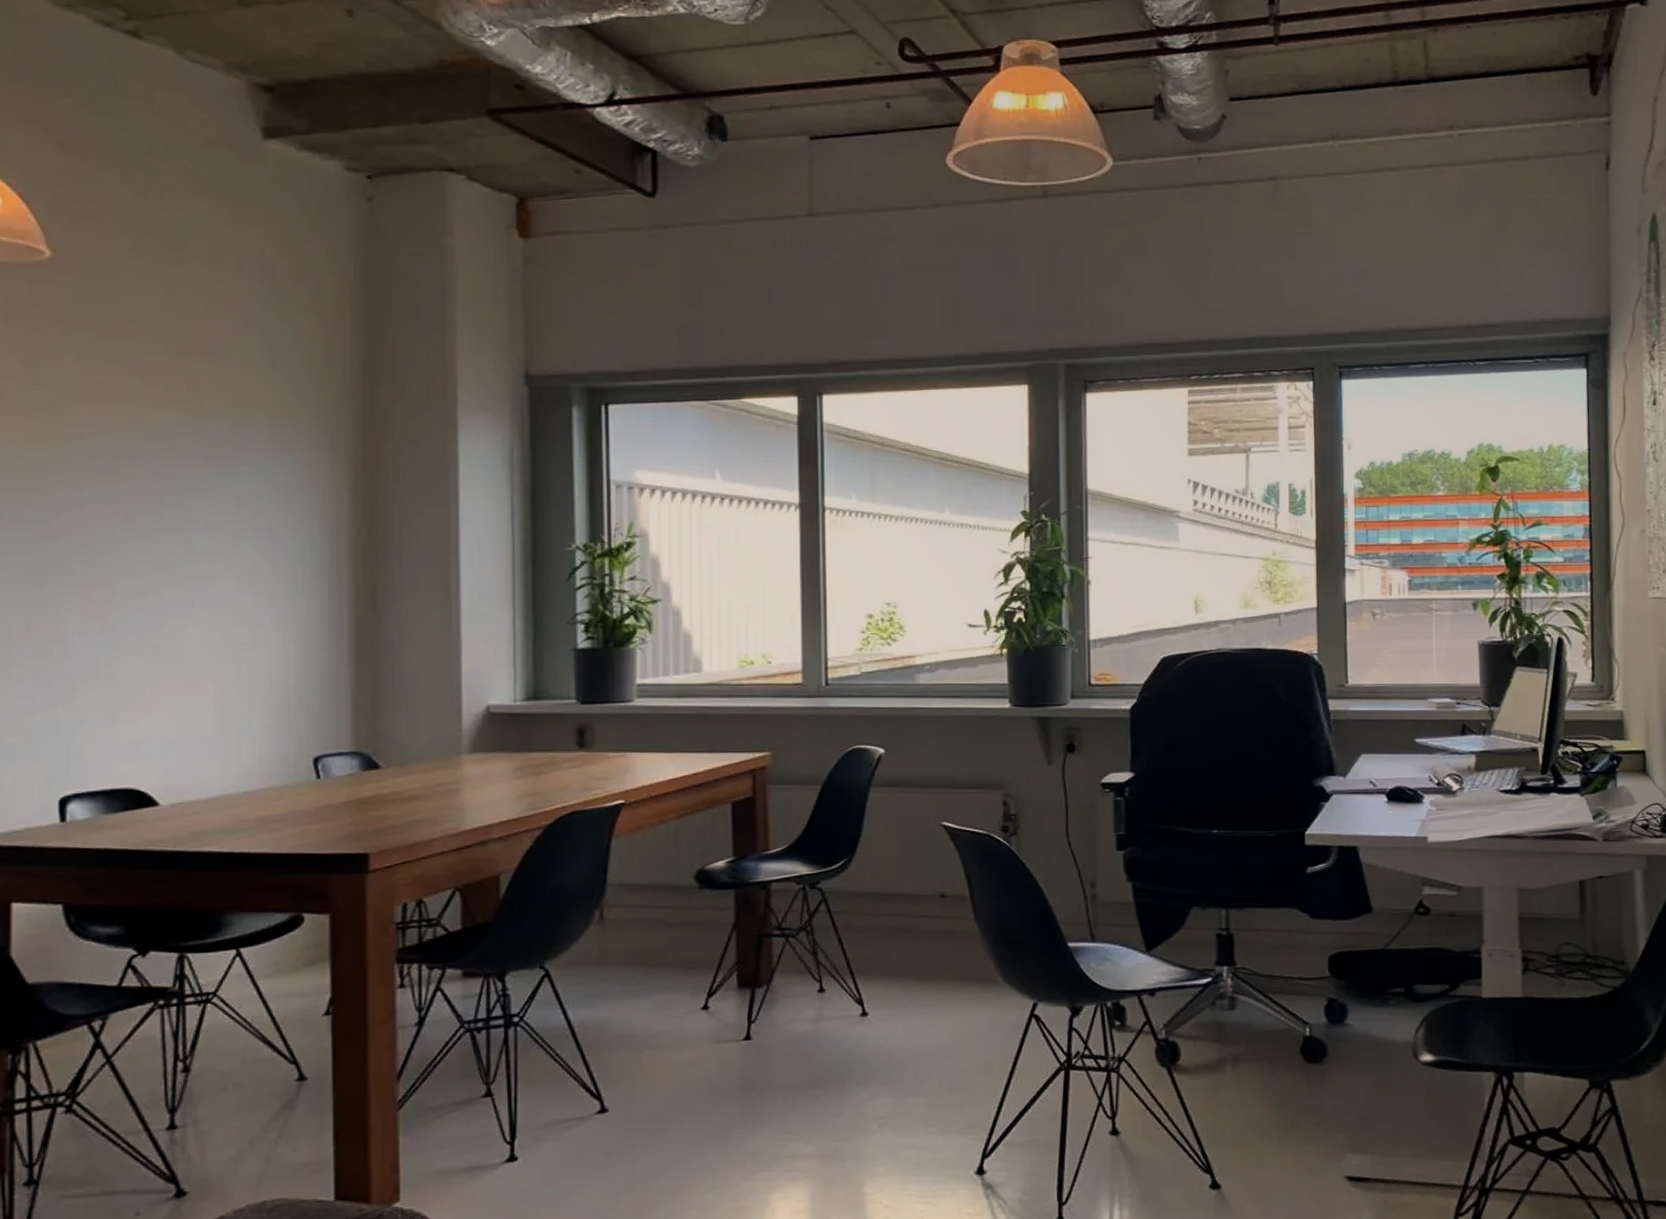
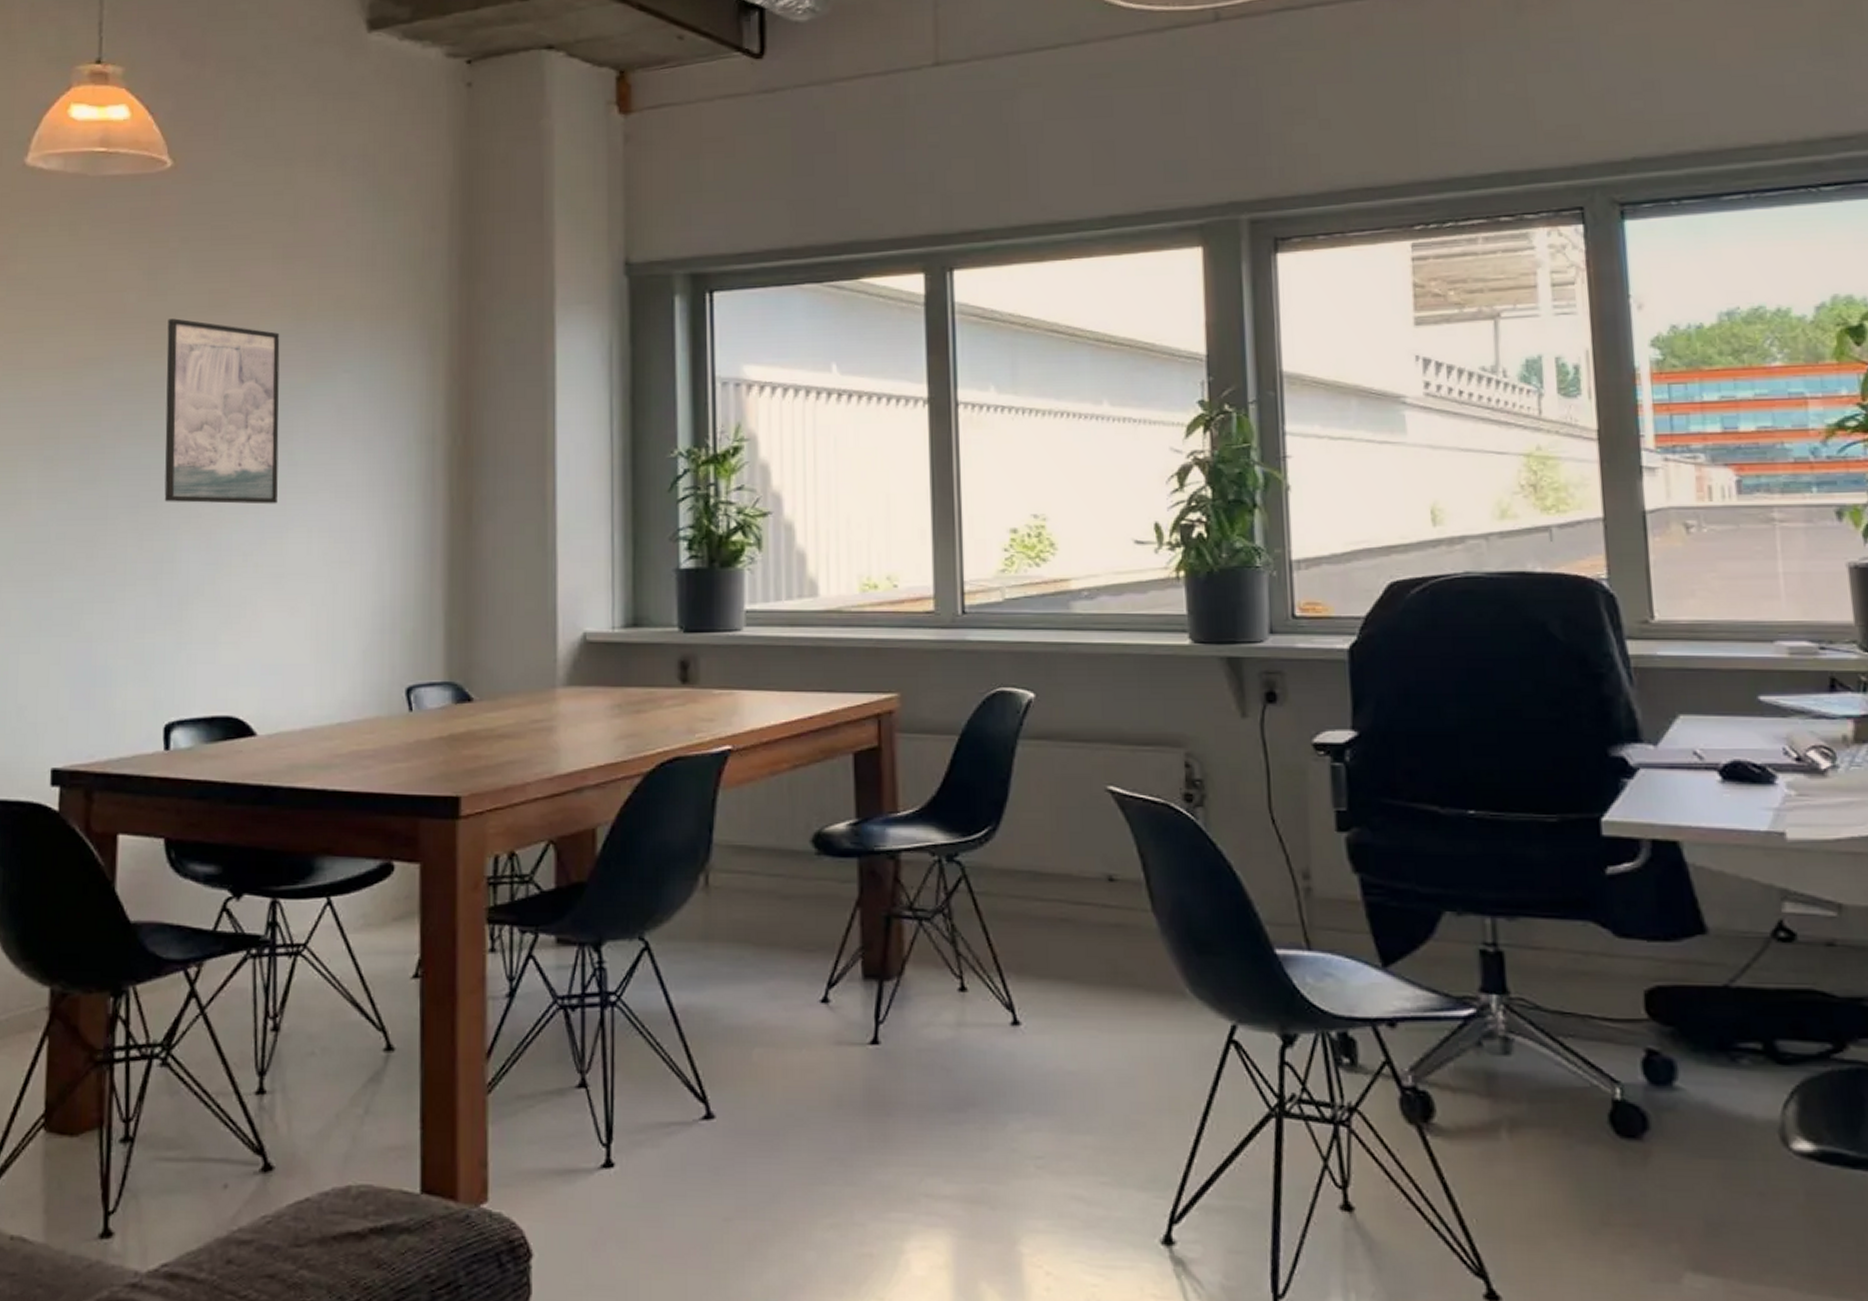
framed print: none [50,408,176,589] -> present [164,318,280,504]

